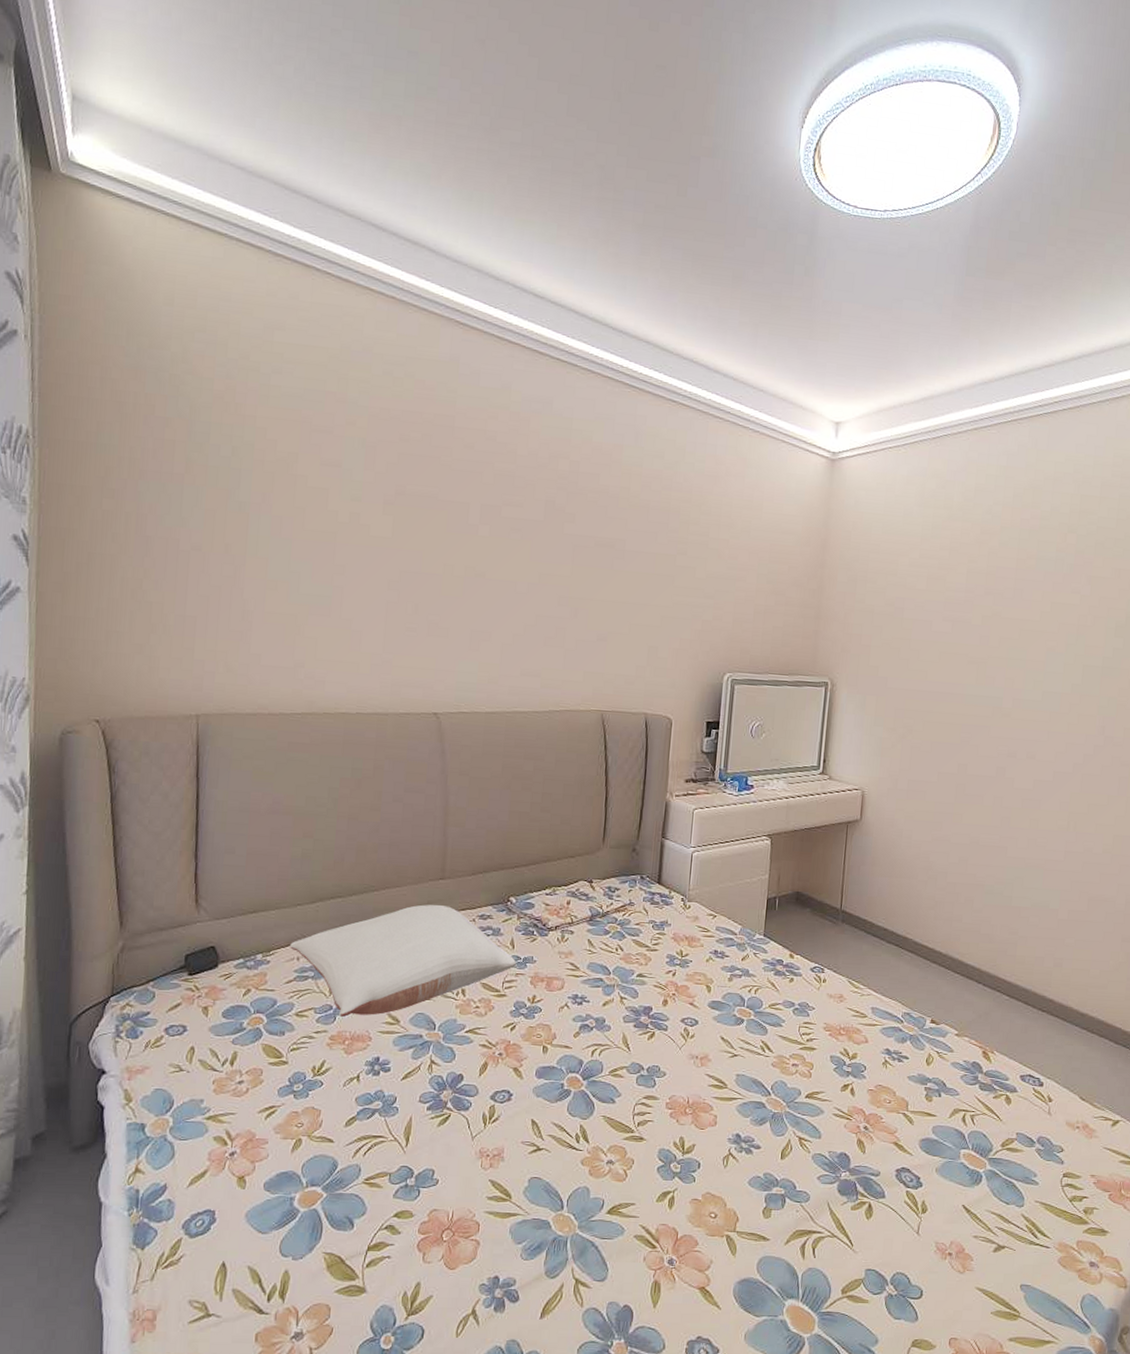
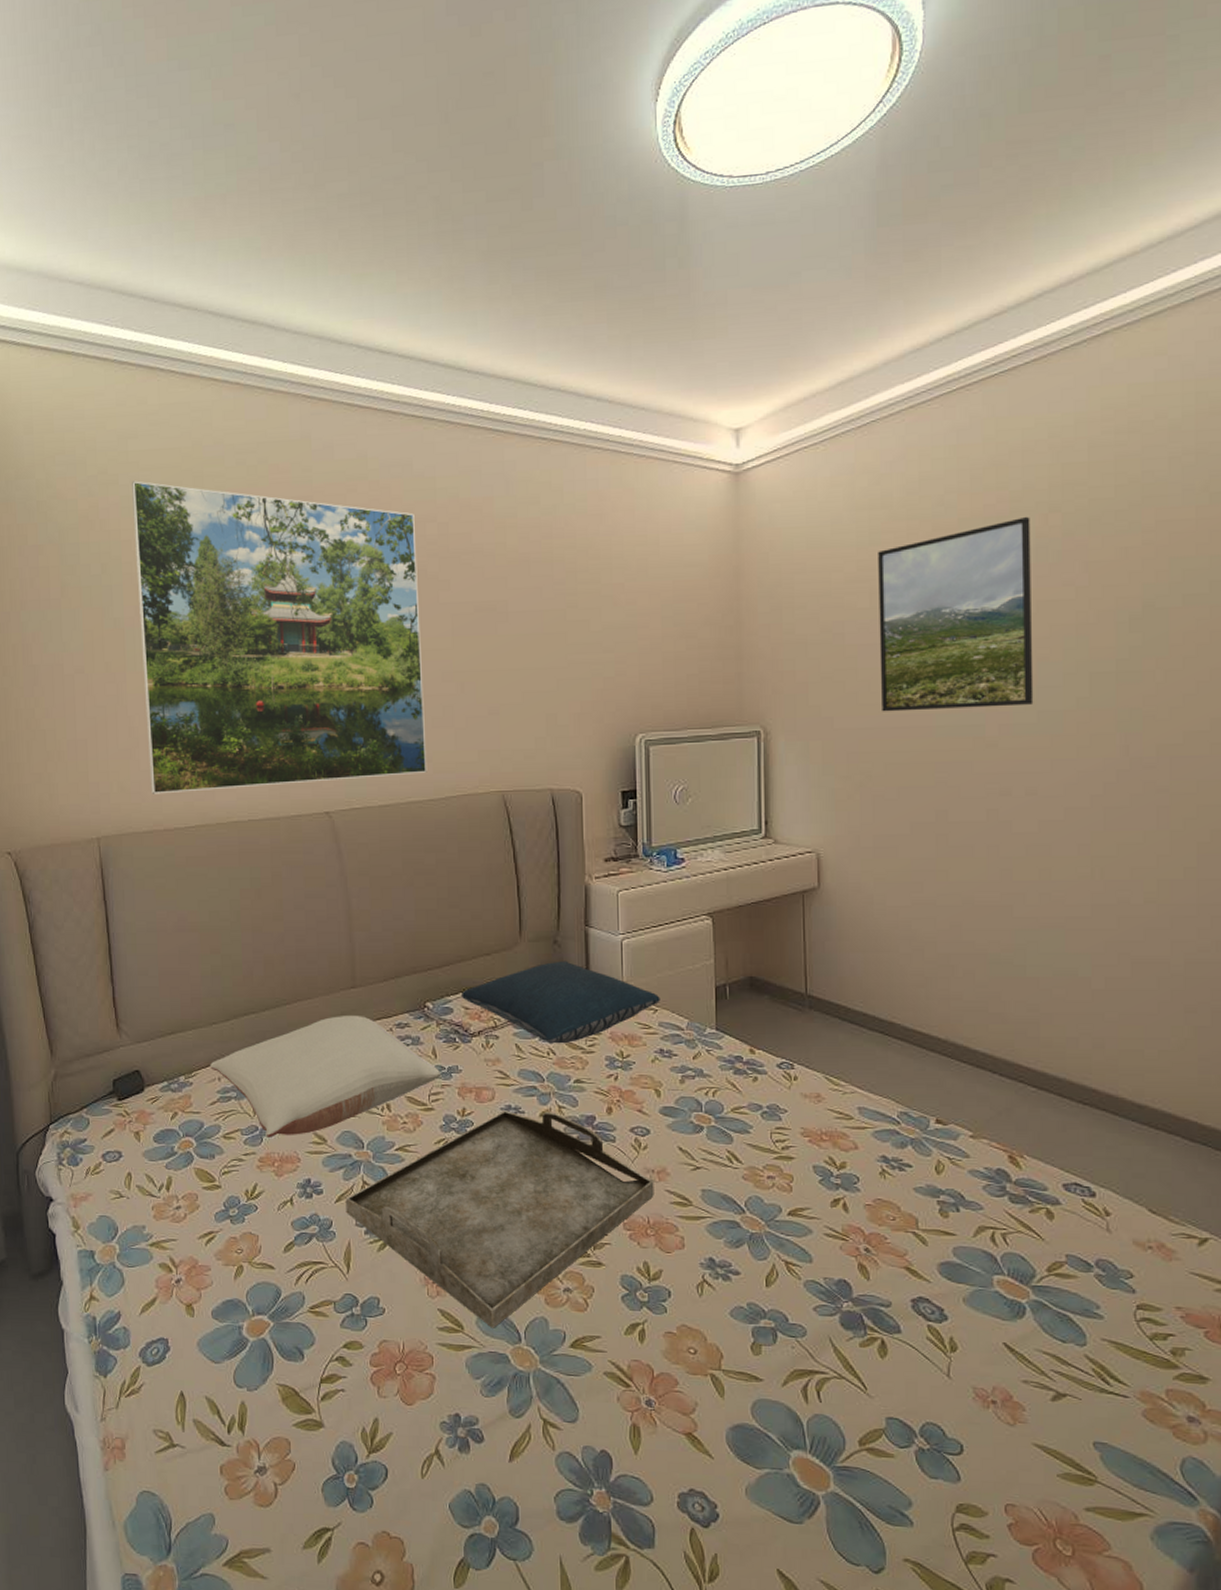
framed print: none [259,371,549,687] -> present [131,481,427,794]
serving tray: none [411,999,697,1197] -> present [345,1110,654,1328]
pillow: none [543,867,720,942] -> present [460,961,660,1044]
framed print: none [926,532,1054,685] -> present [878,516,1034,712]

